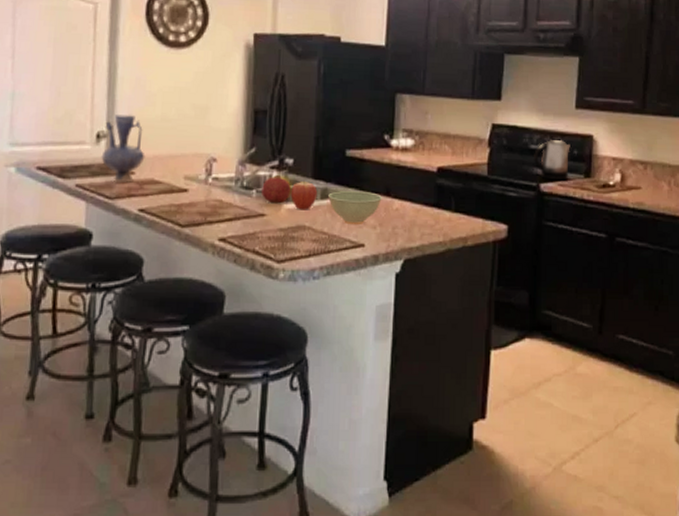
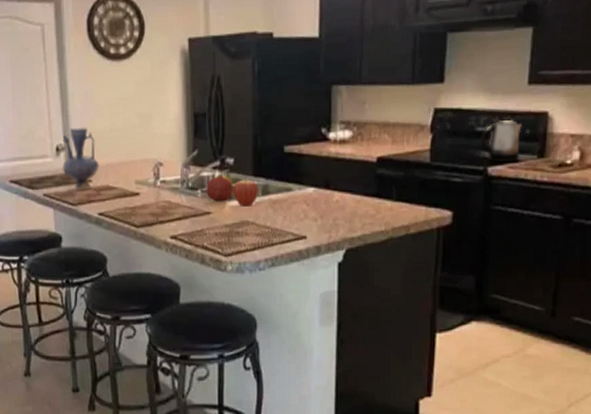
bowl: present [328,191,382,226] -> none [269,186,322,219]

